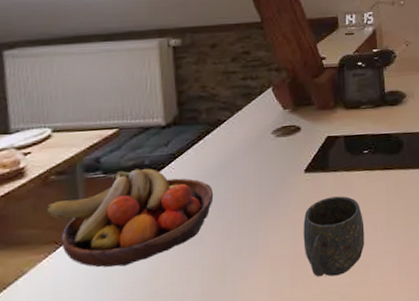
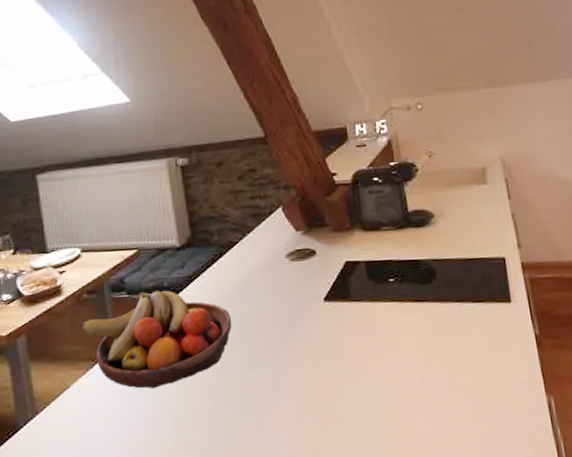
mug: present [303,196,365,277] -> none [327,330,400,421]

